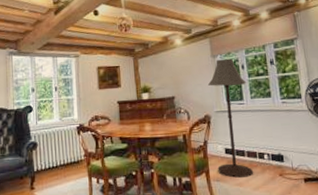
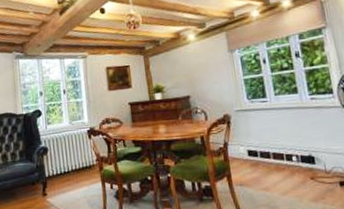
floor lamp: present [207,58,254,178] -> none [225,52,281,182]

